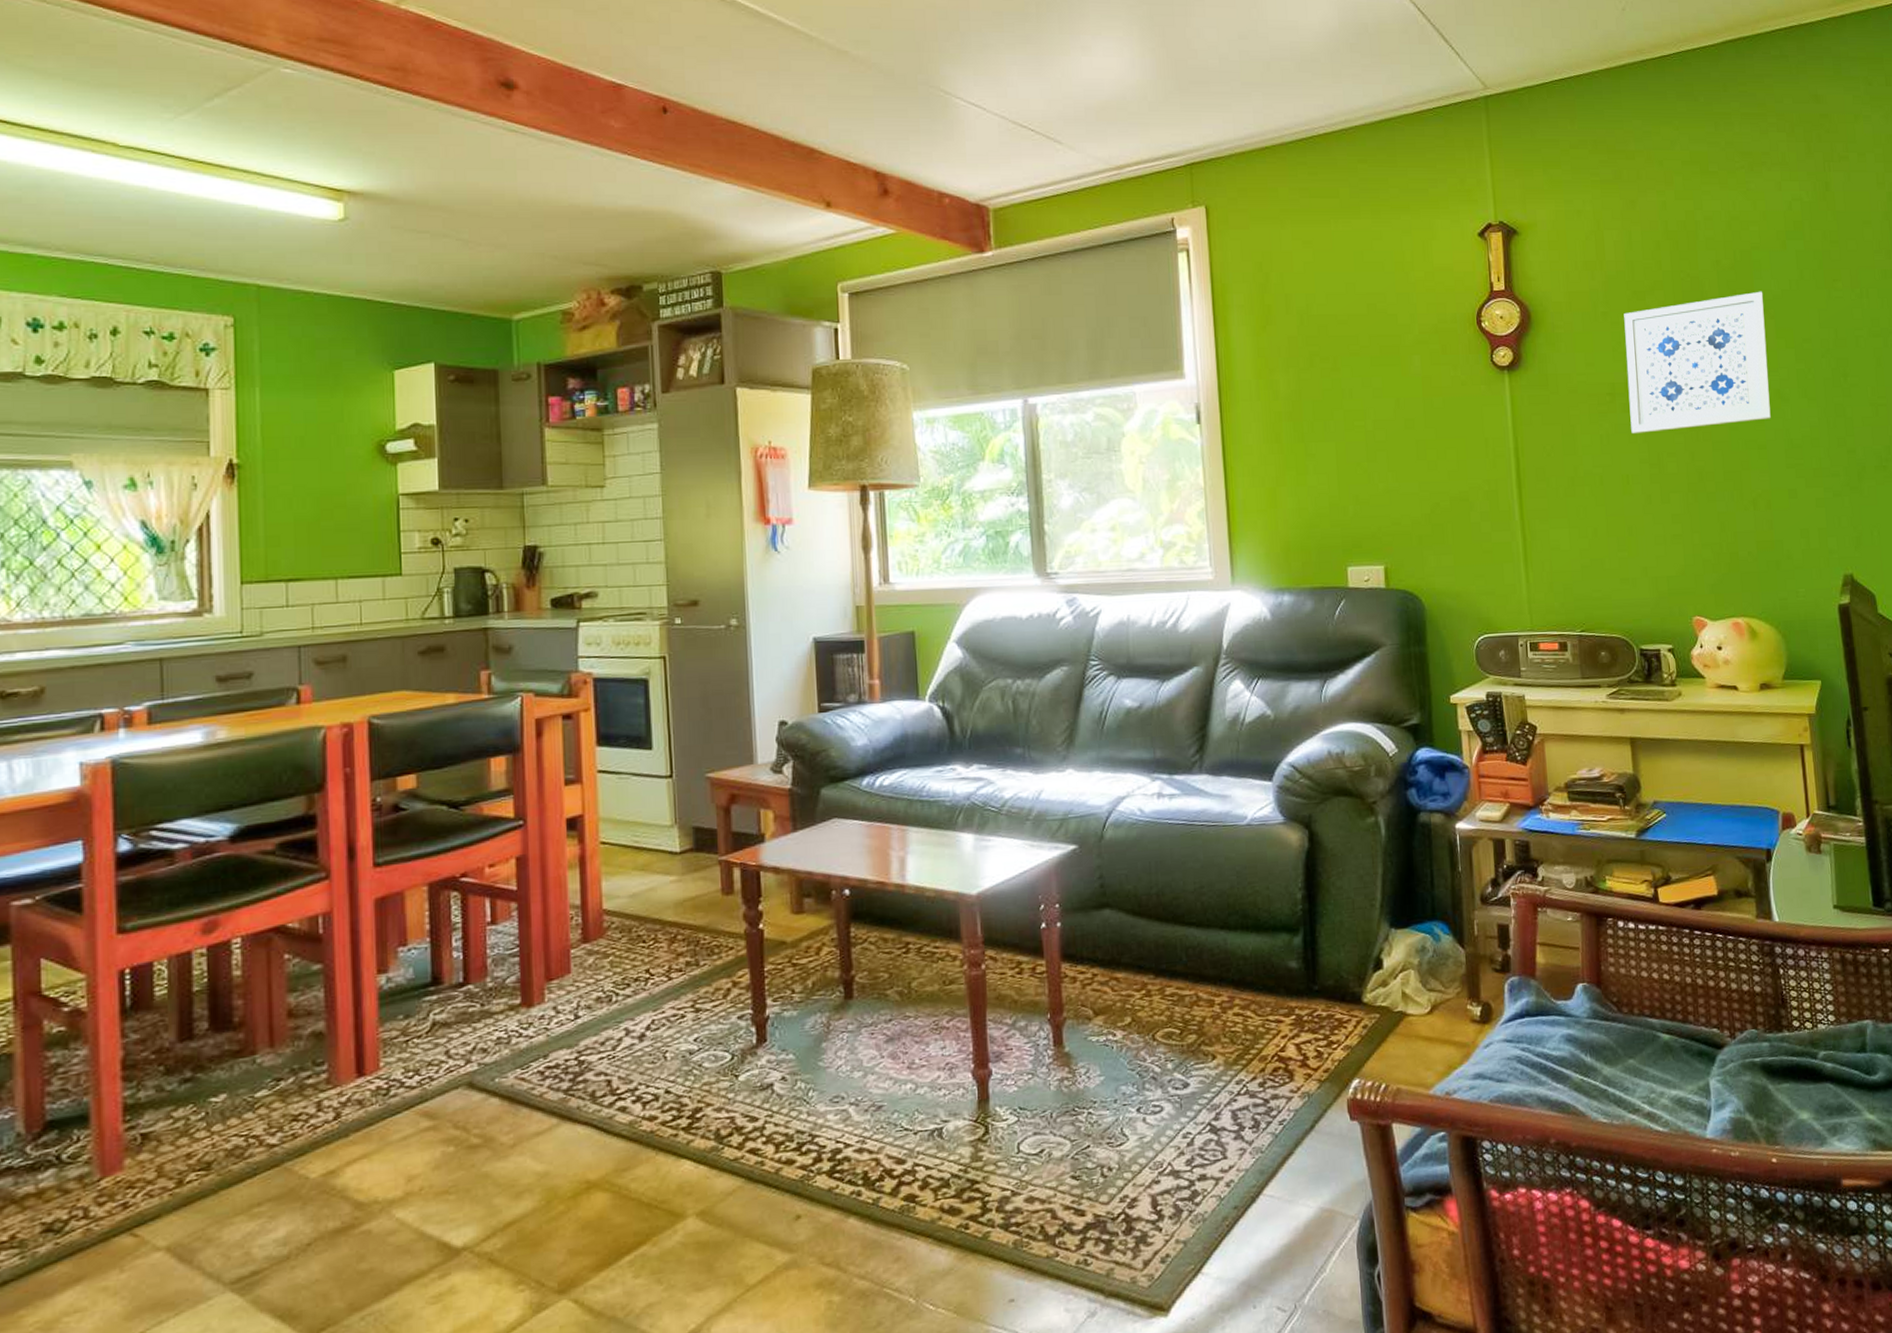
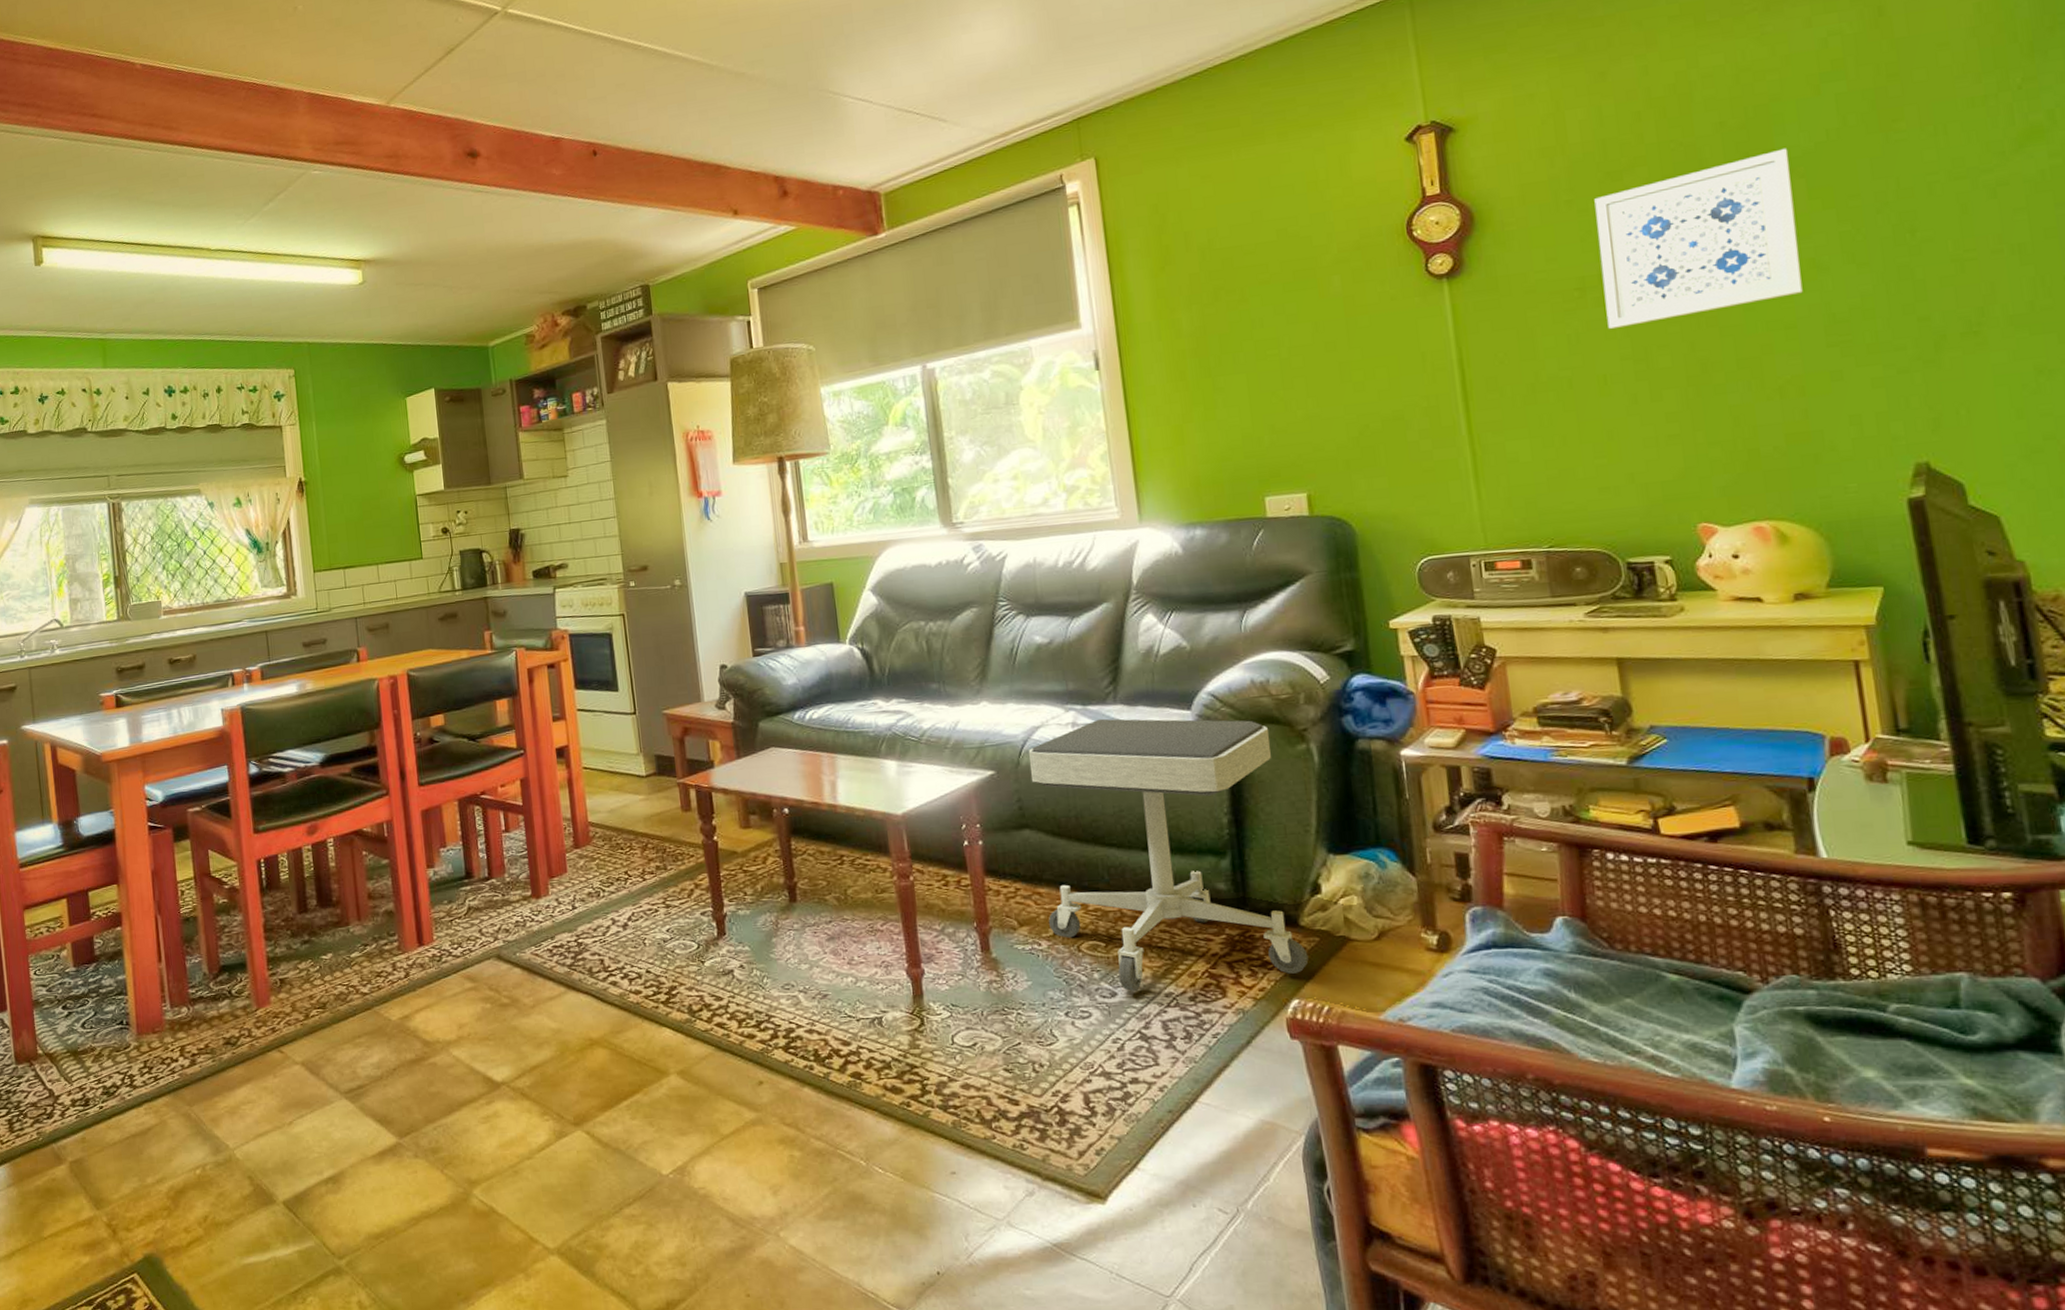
stool: none [1112,789,1369,1081] -> present [1028,718,1309,991]

